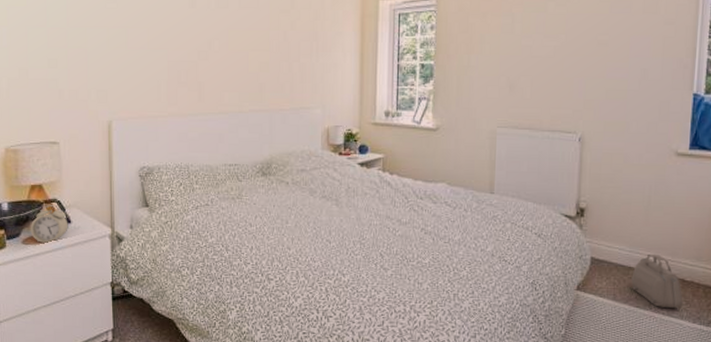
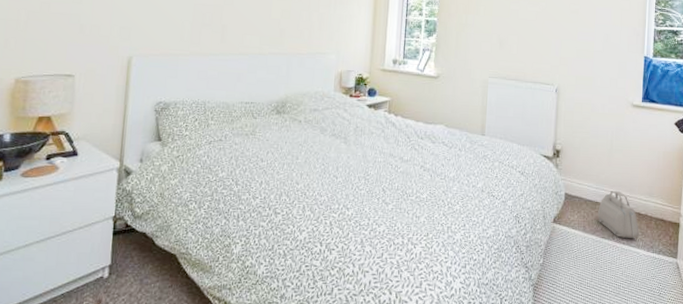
alarm clock: present [30,205,68,243] -> none [31,137,75,176]

